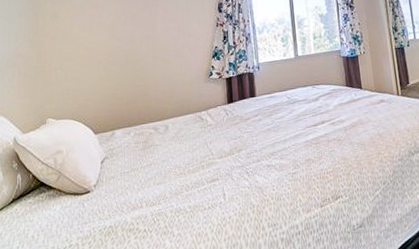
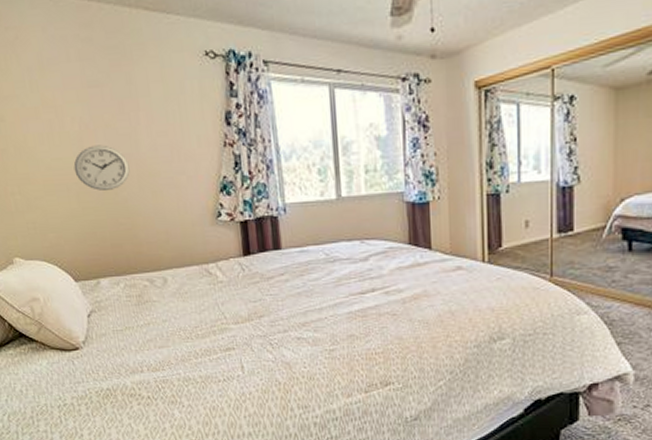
wall clock: none [105,30,147,63] -> present [73,145,130,191]

